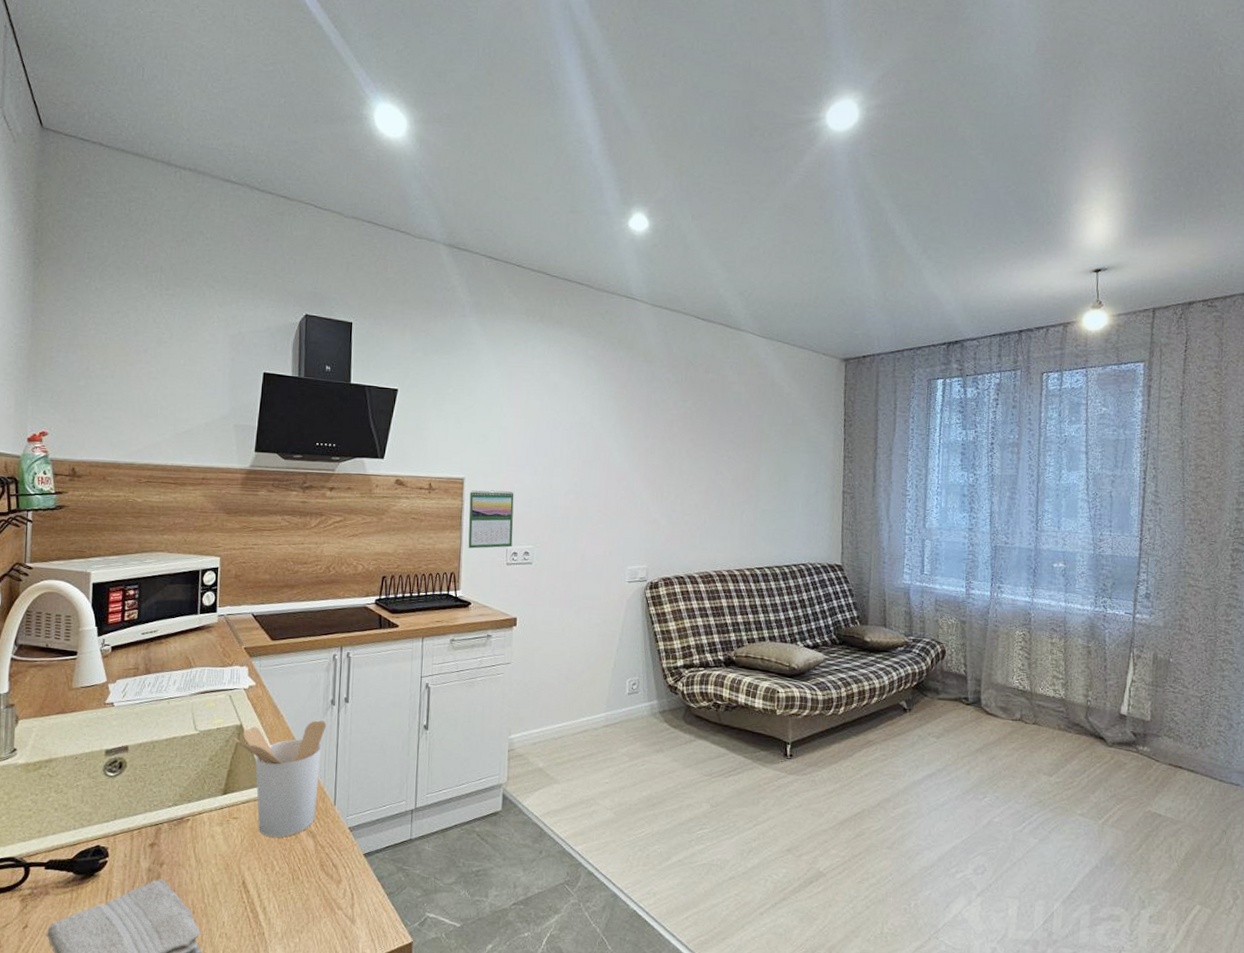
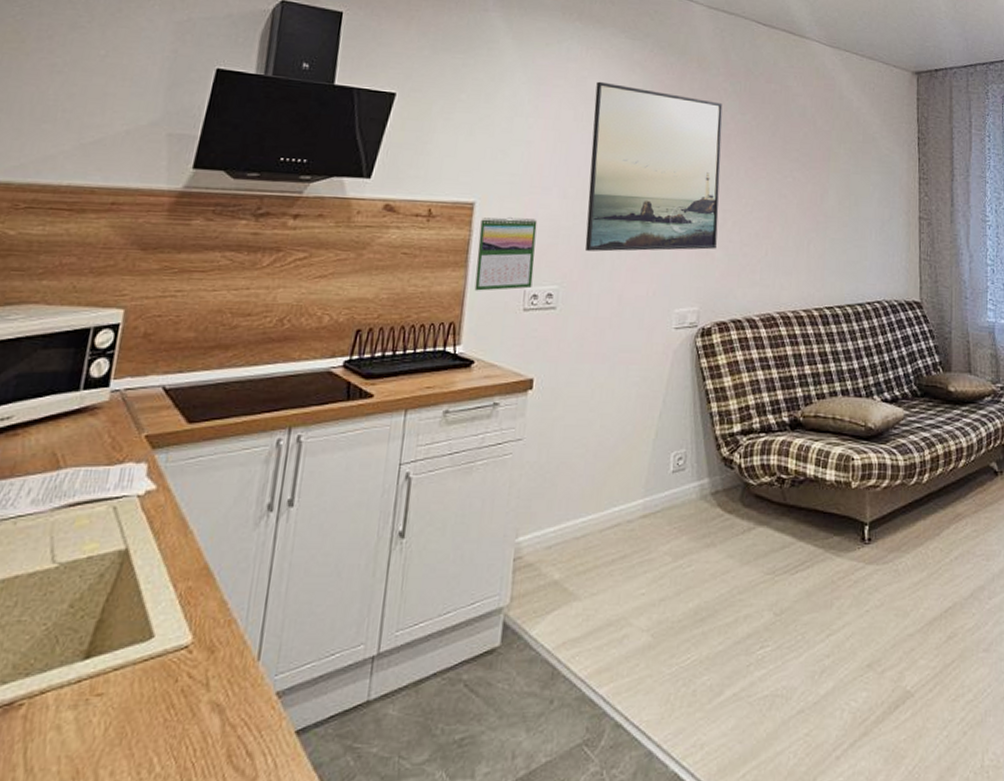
utensil holder: present [233,720,327,838] -> none [111,535,258,719]
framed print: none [553,375,666,519] -> present [585,81,723,252]

